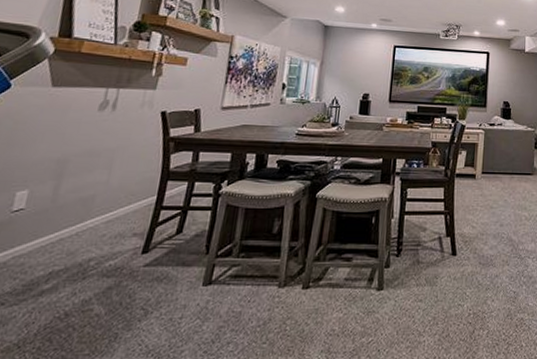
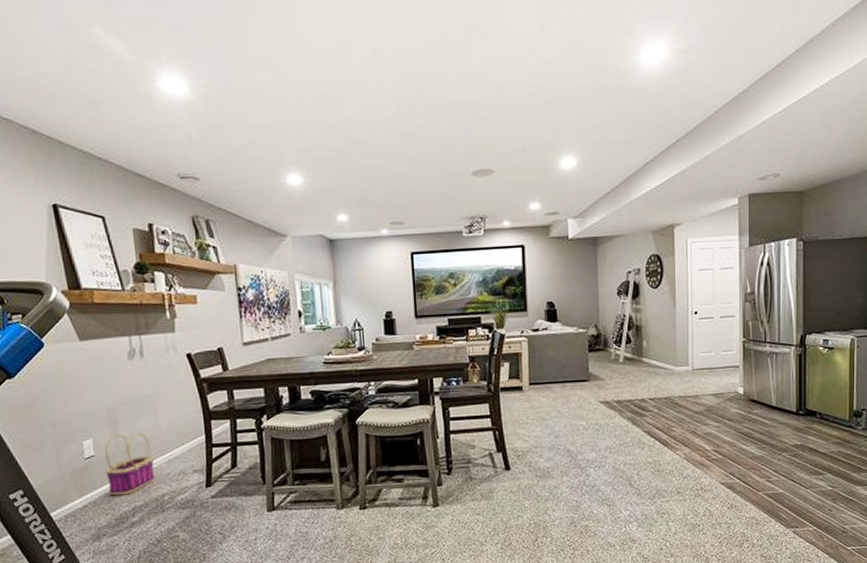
basket: none [26,187,93,257] -> present [105,433,156,496]

